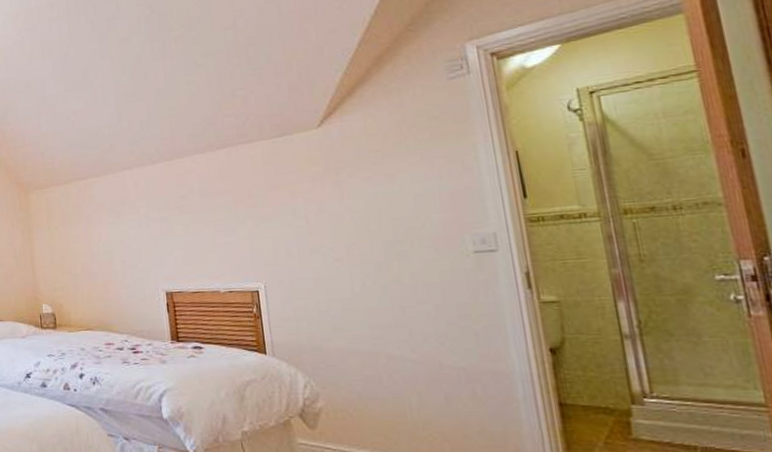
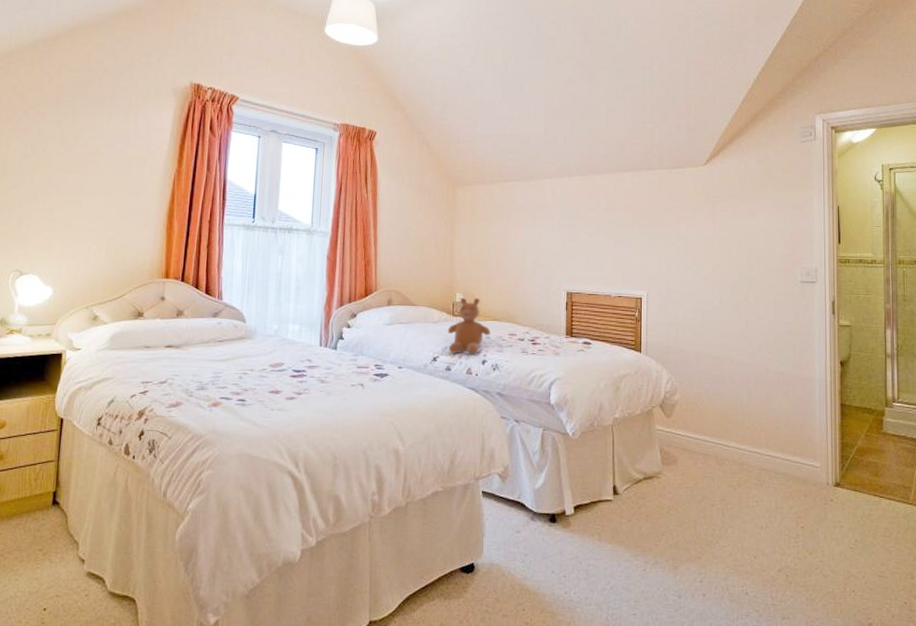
teddy bear: none [37,307,85,369] -> present [447,297,490,355]

